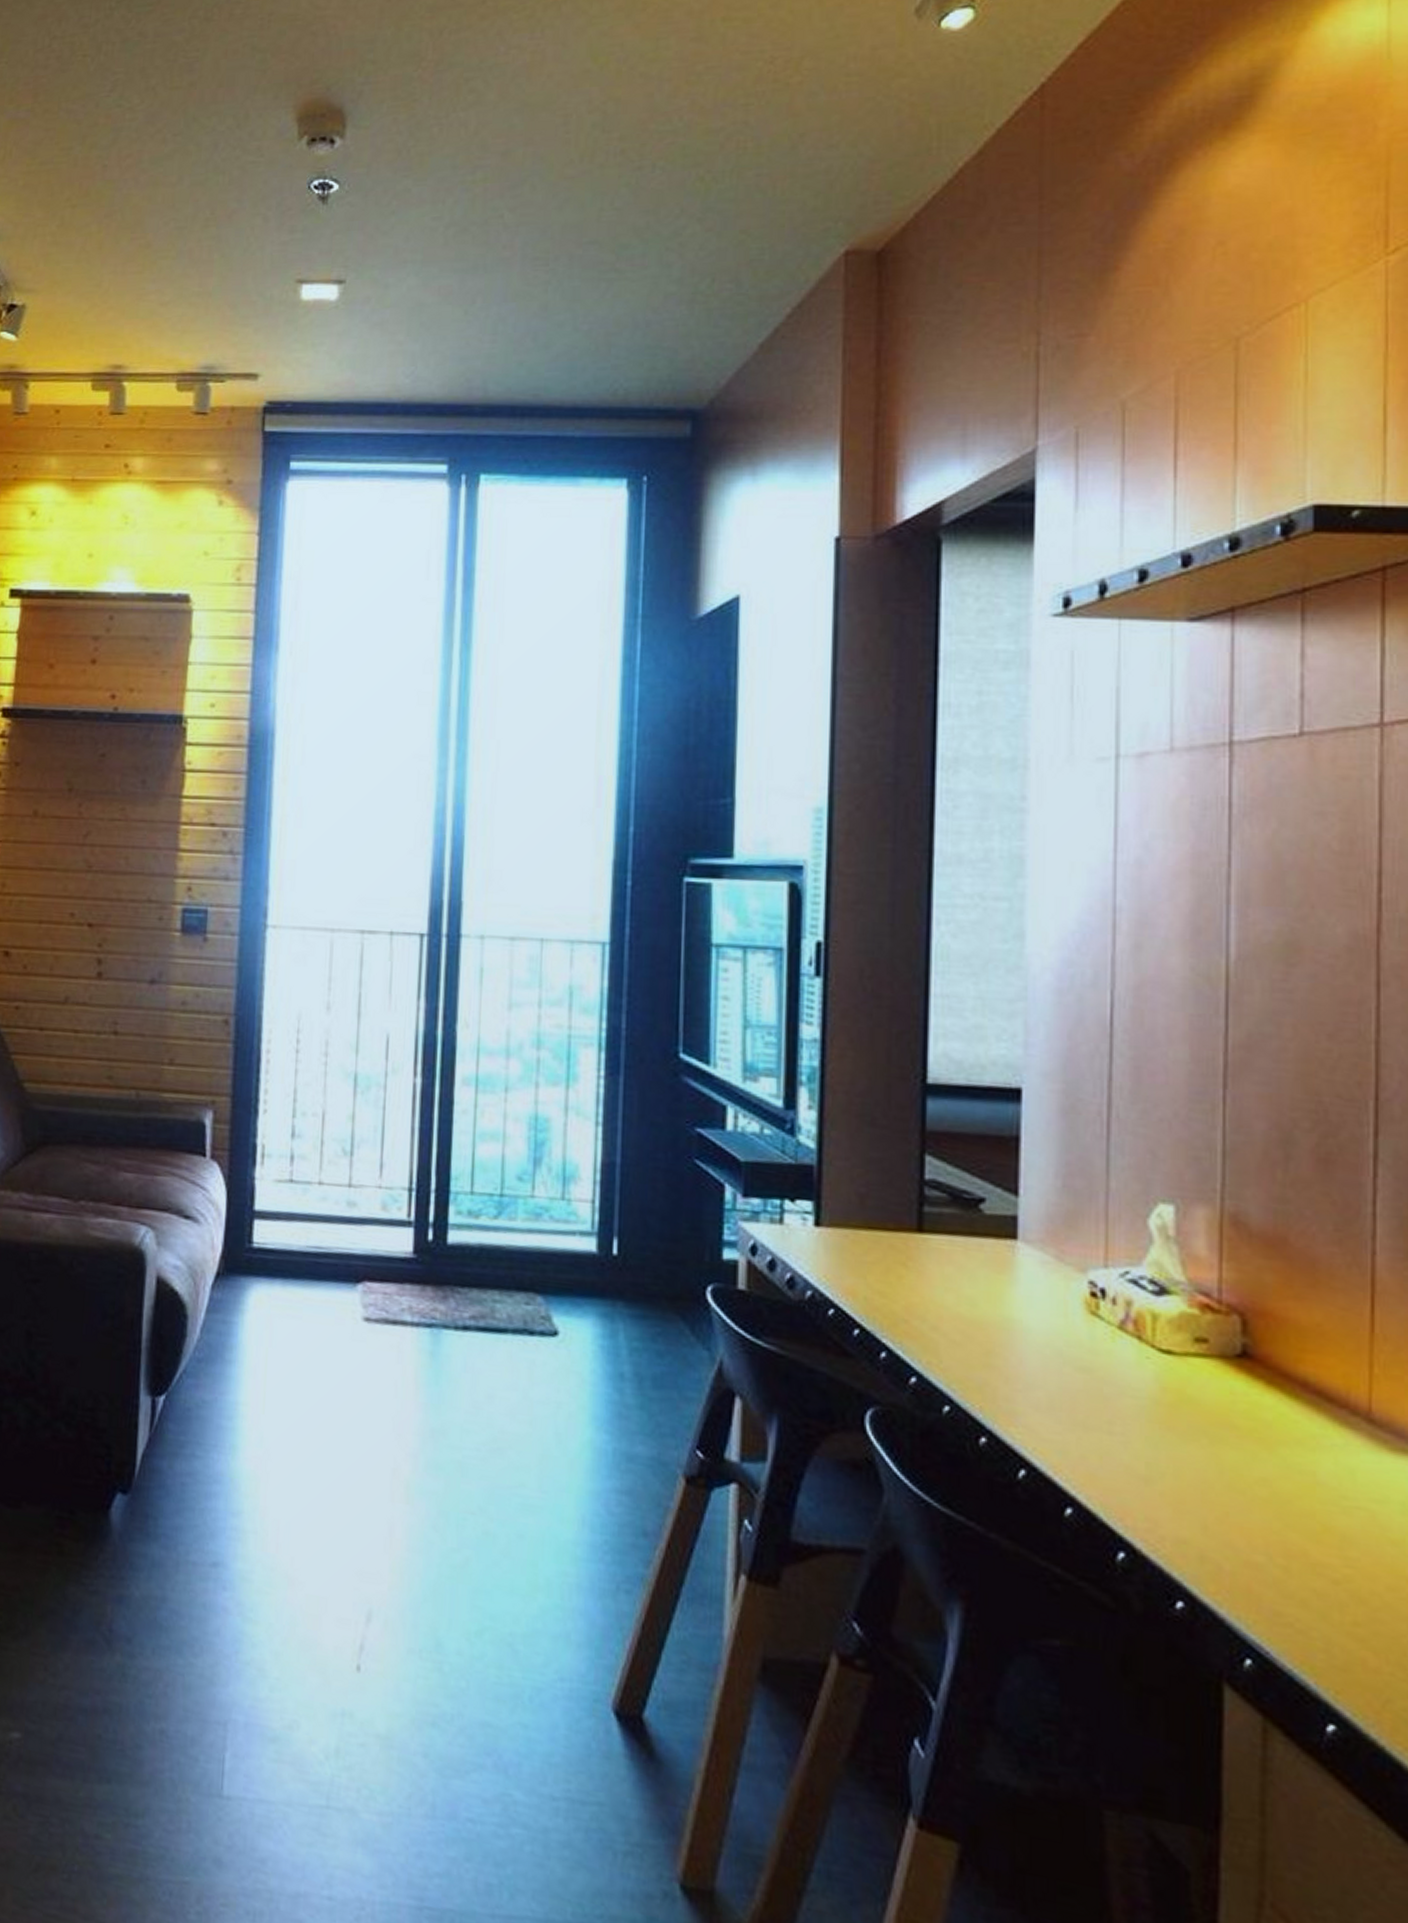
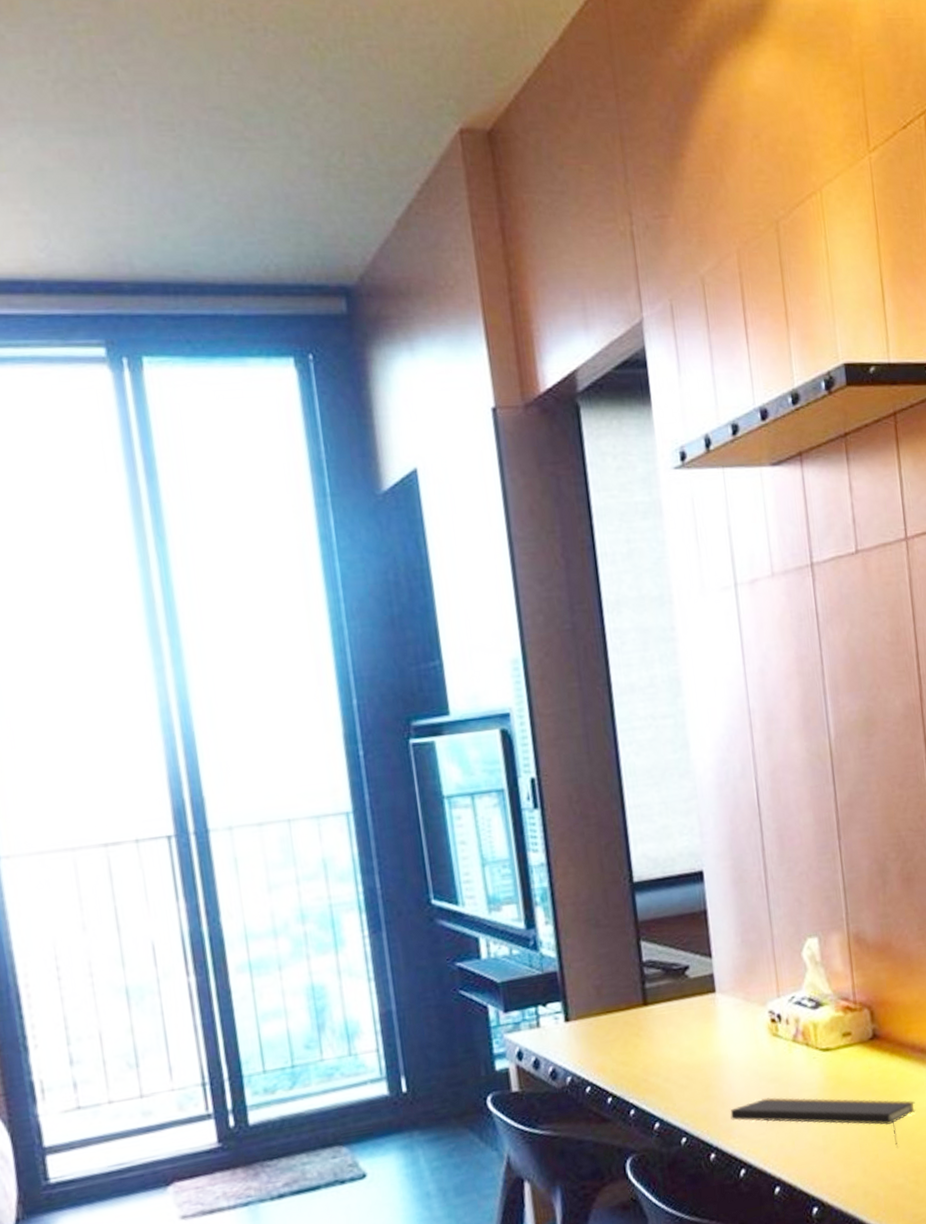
notepad: none [1015,1388,1298,1511] -> present [730,1097,916,1147]

